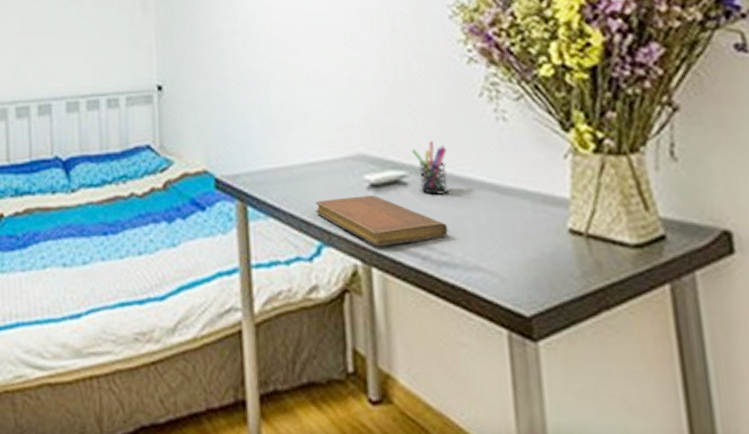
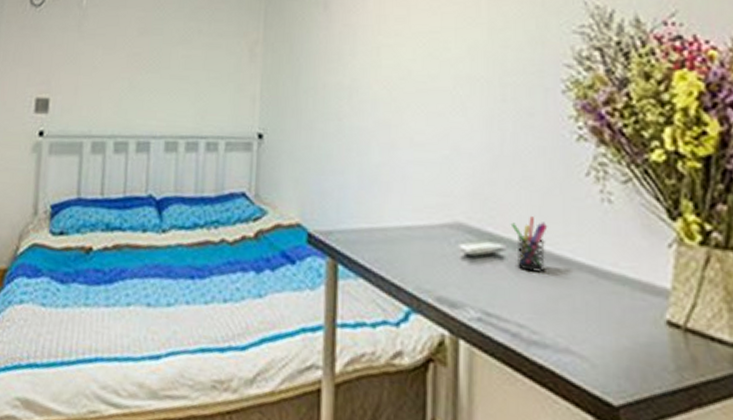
notebook: present [315,194,448,247] -> none [407,264,541,319]

